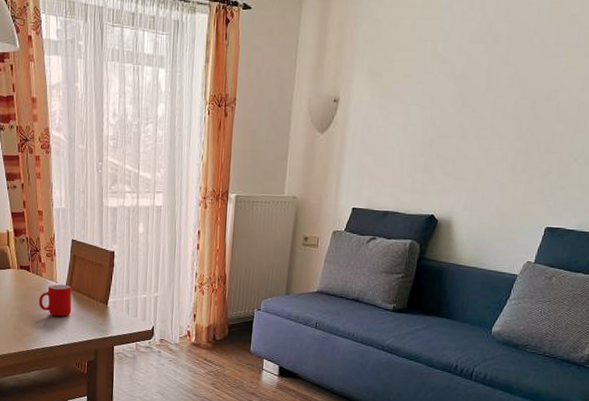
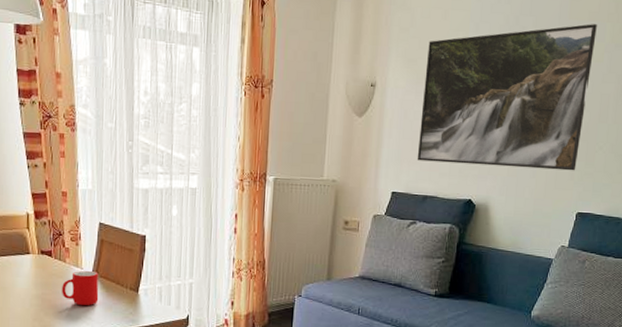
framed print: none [379,27,579,185] -> present [417,24,597,171]

